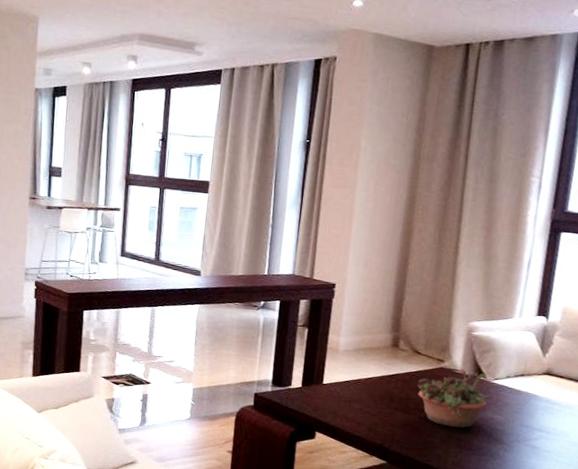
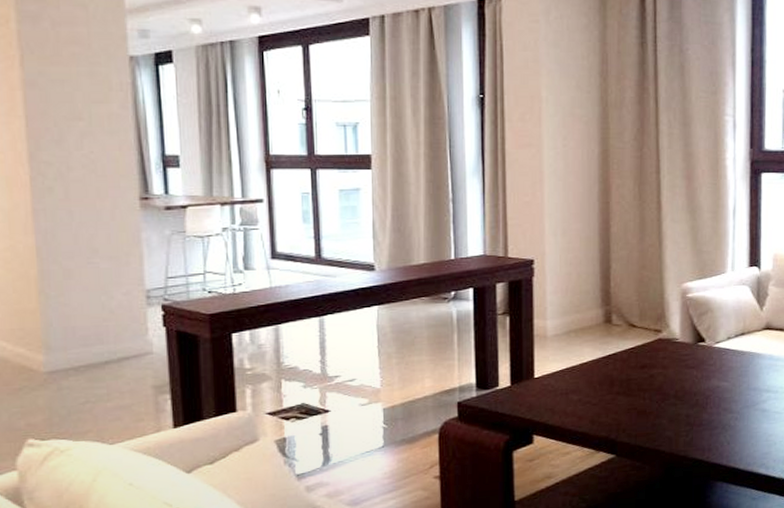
succulent planter: present [417,368,488,428] -> none [636,336,712,404]

